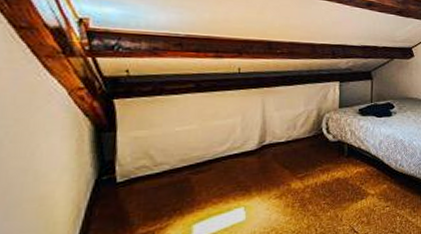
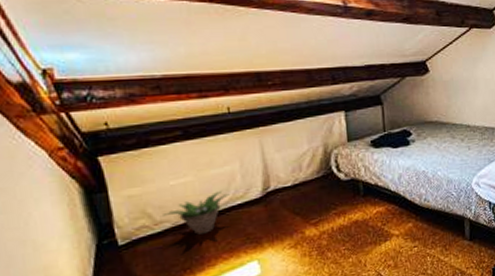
decorative plant: none [163,140,228,178] -> present [163,190,230,235]

